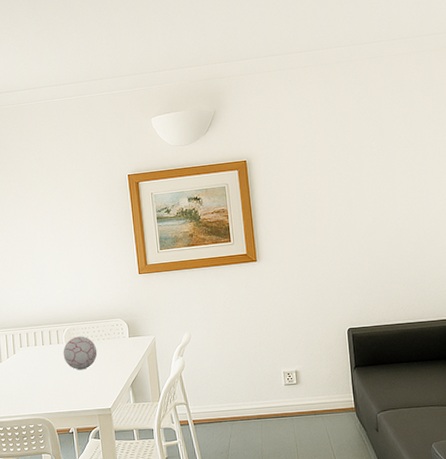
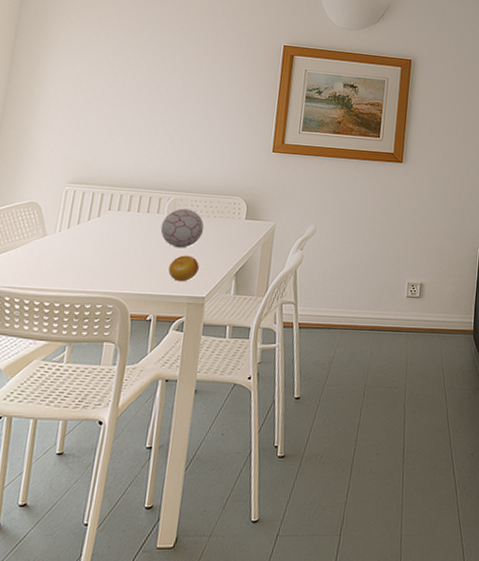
fruit: none [77,375,101,398] -> present [168,255,199,282]

